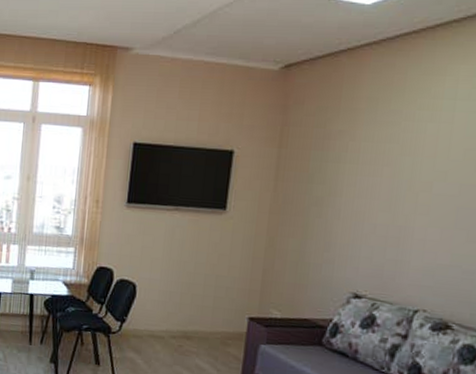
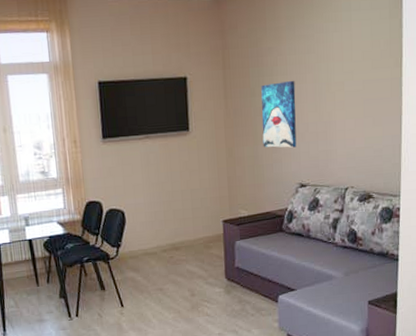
wall art: none [313,171,367,250] -> present [261,80,297,148]

